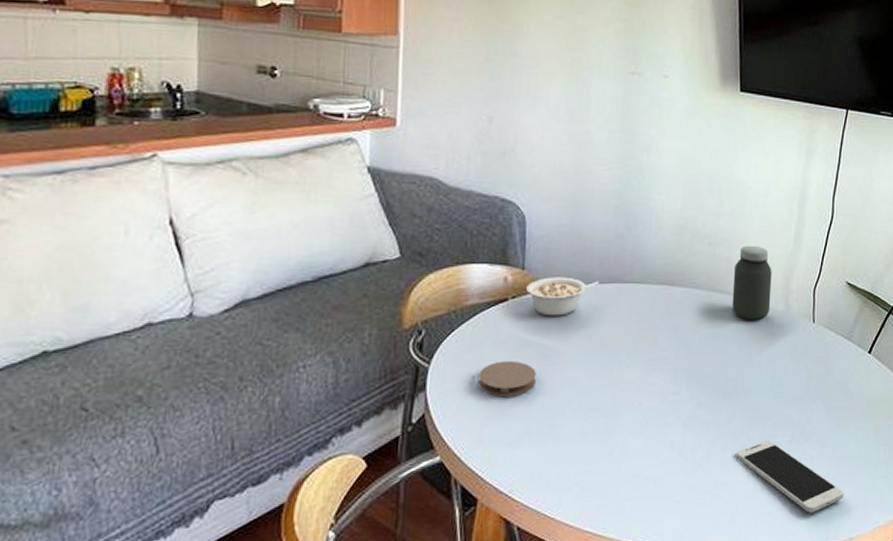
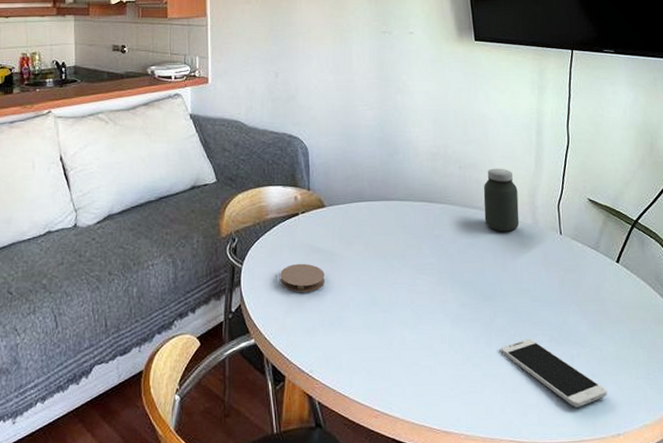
legume: present [526,277,600,316] -> none [312,196,370,228]

